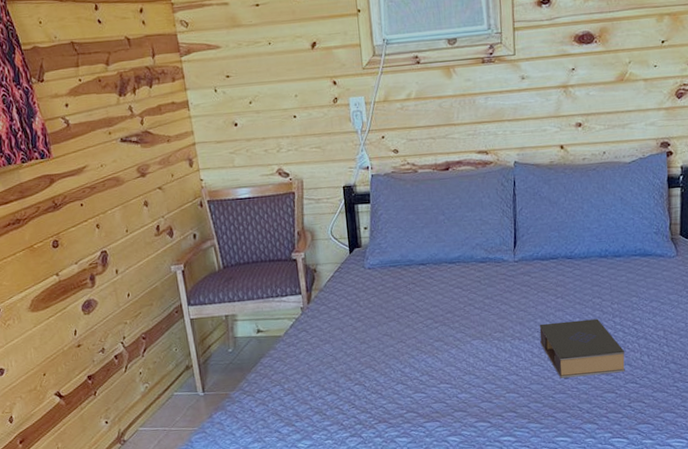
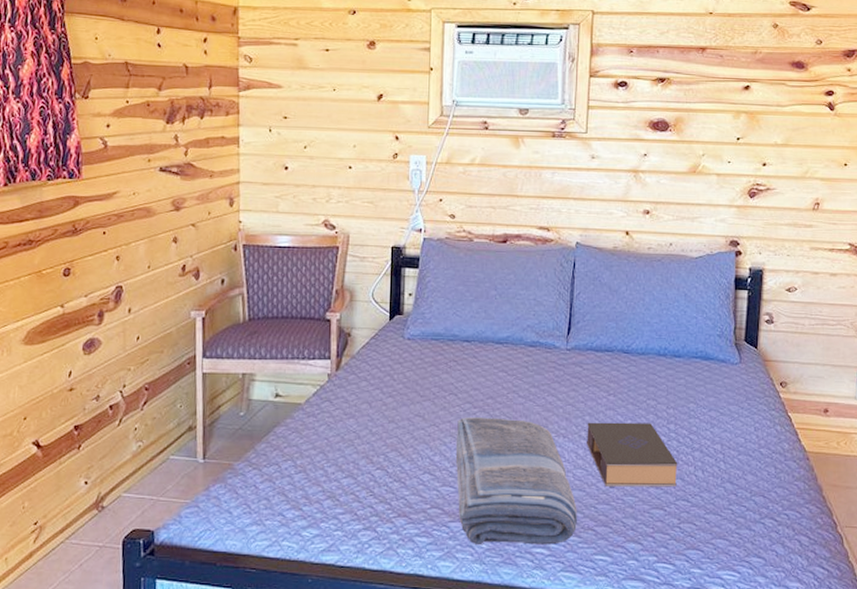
towel: none [422,329,539,439] -> present [455,417,578,545]

